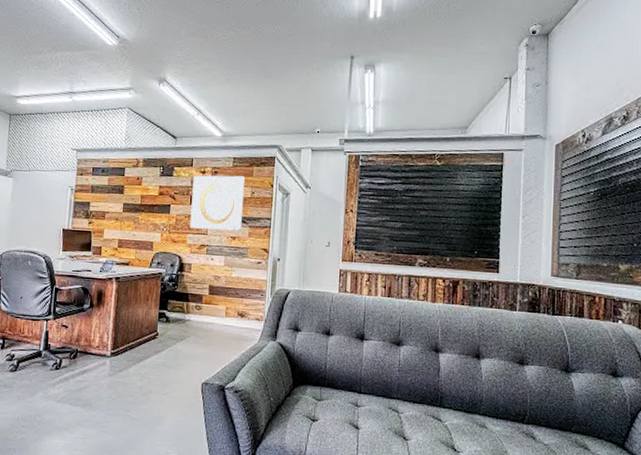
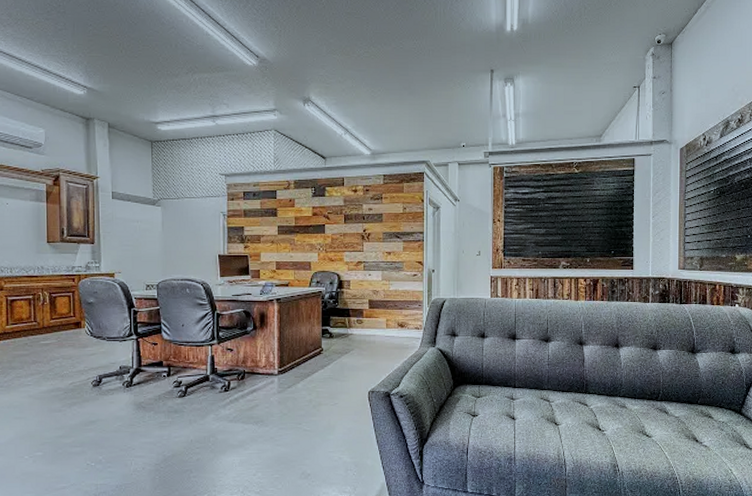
wall art: present [190,175,245,231] -> none [345,192,396,247]

